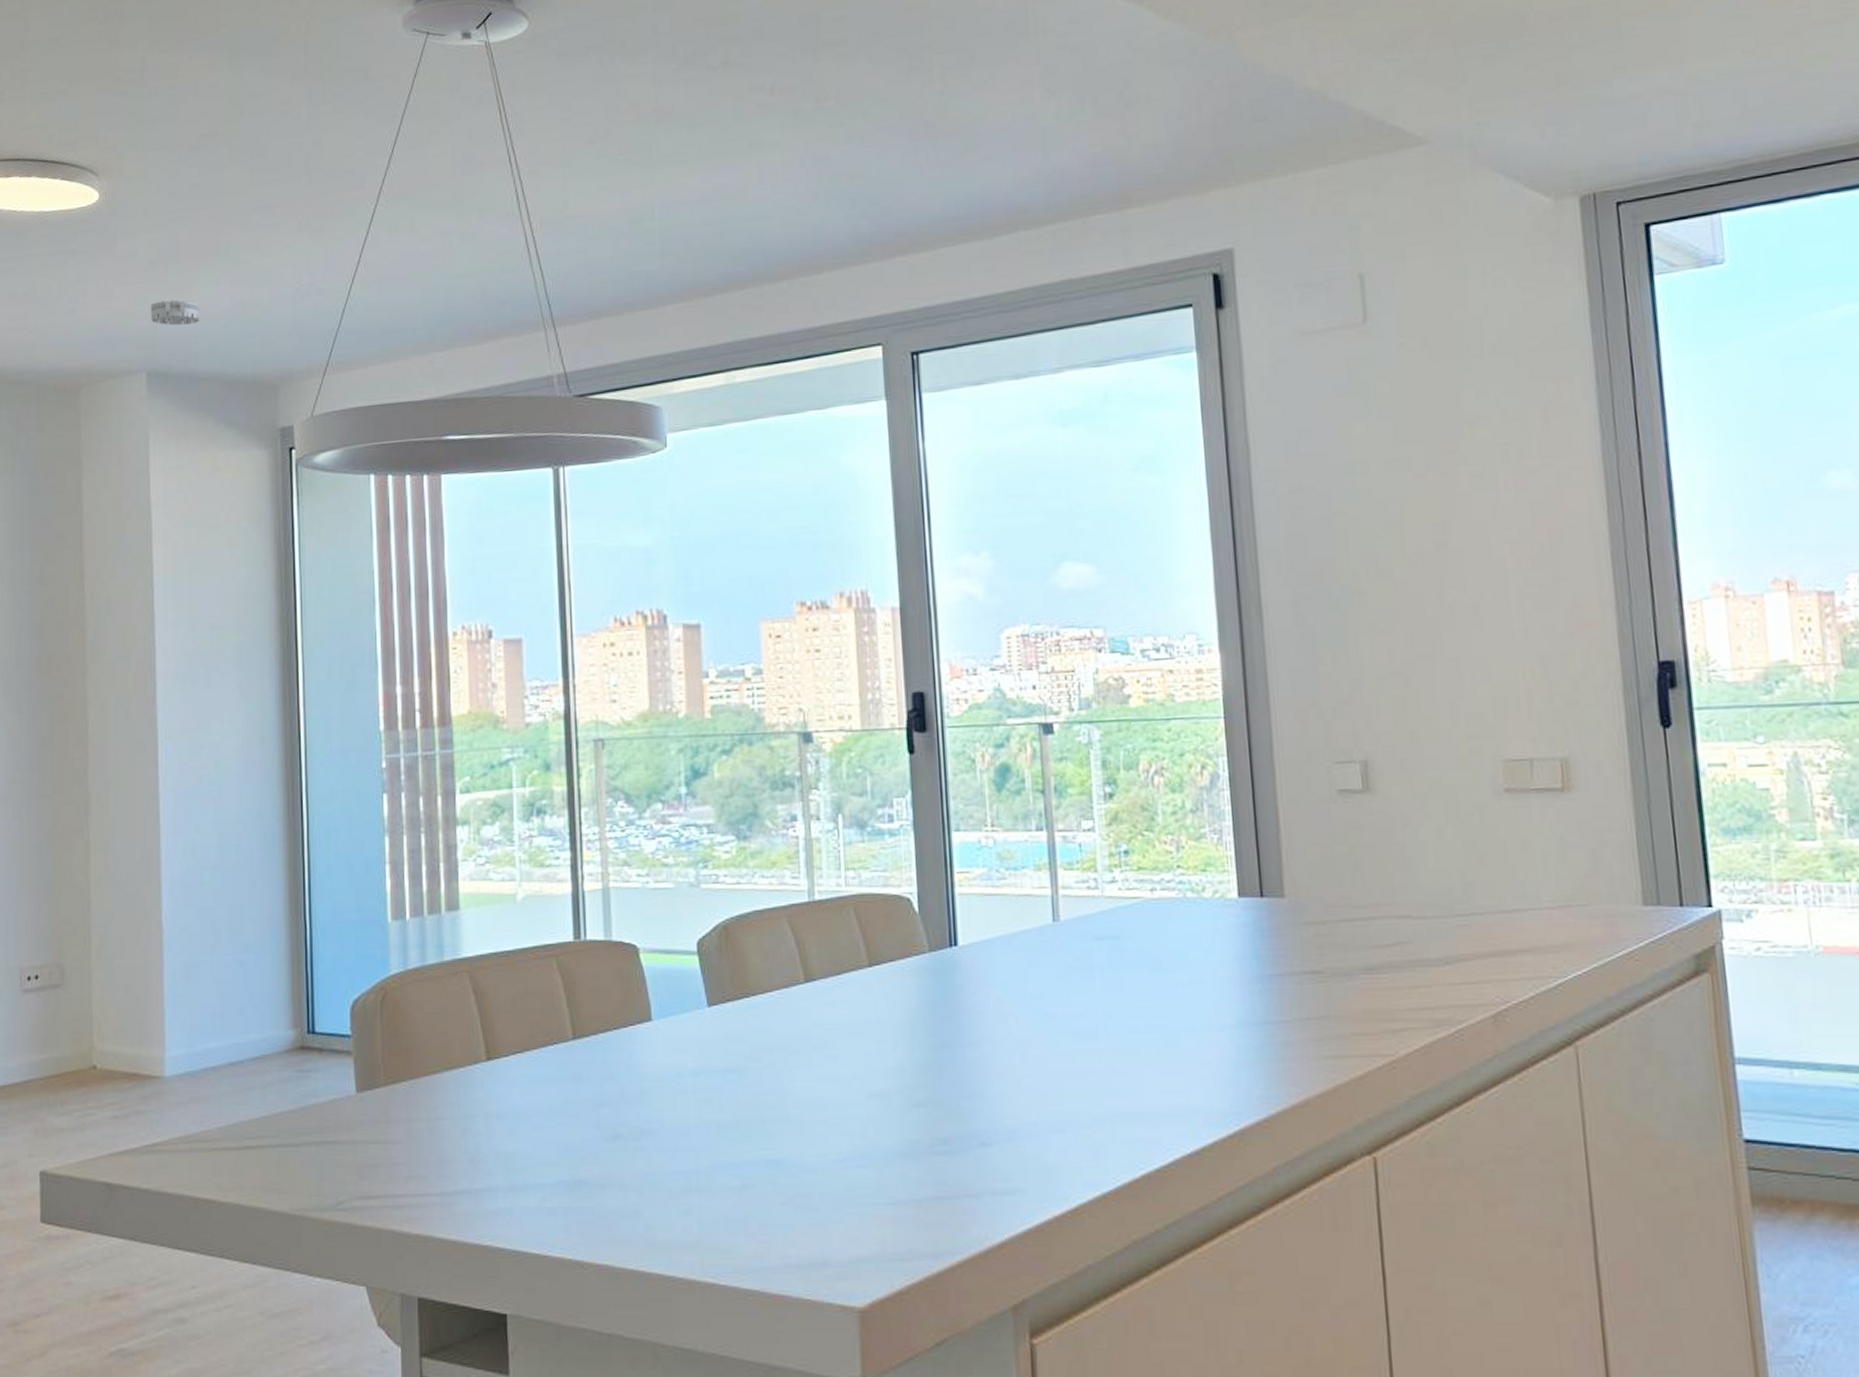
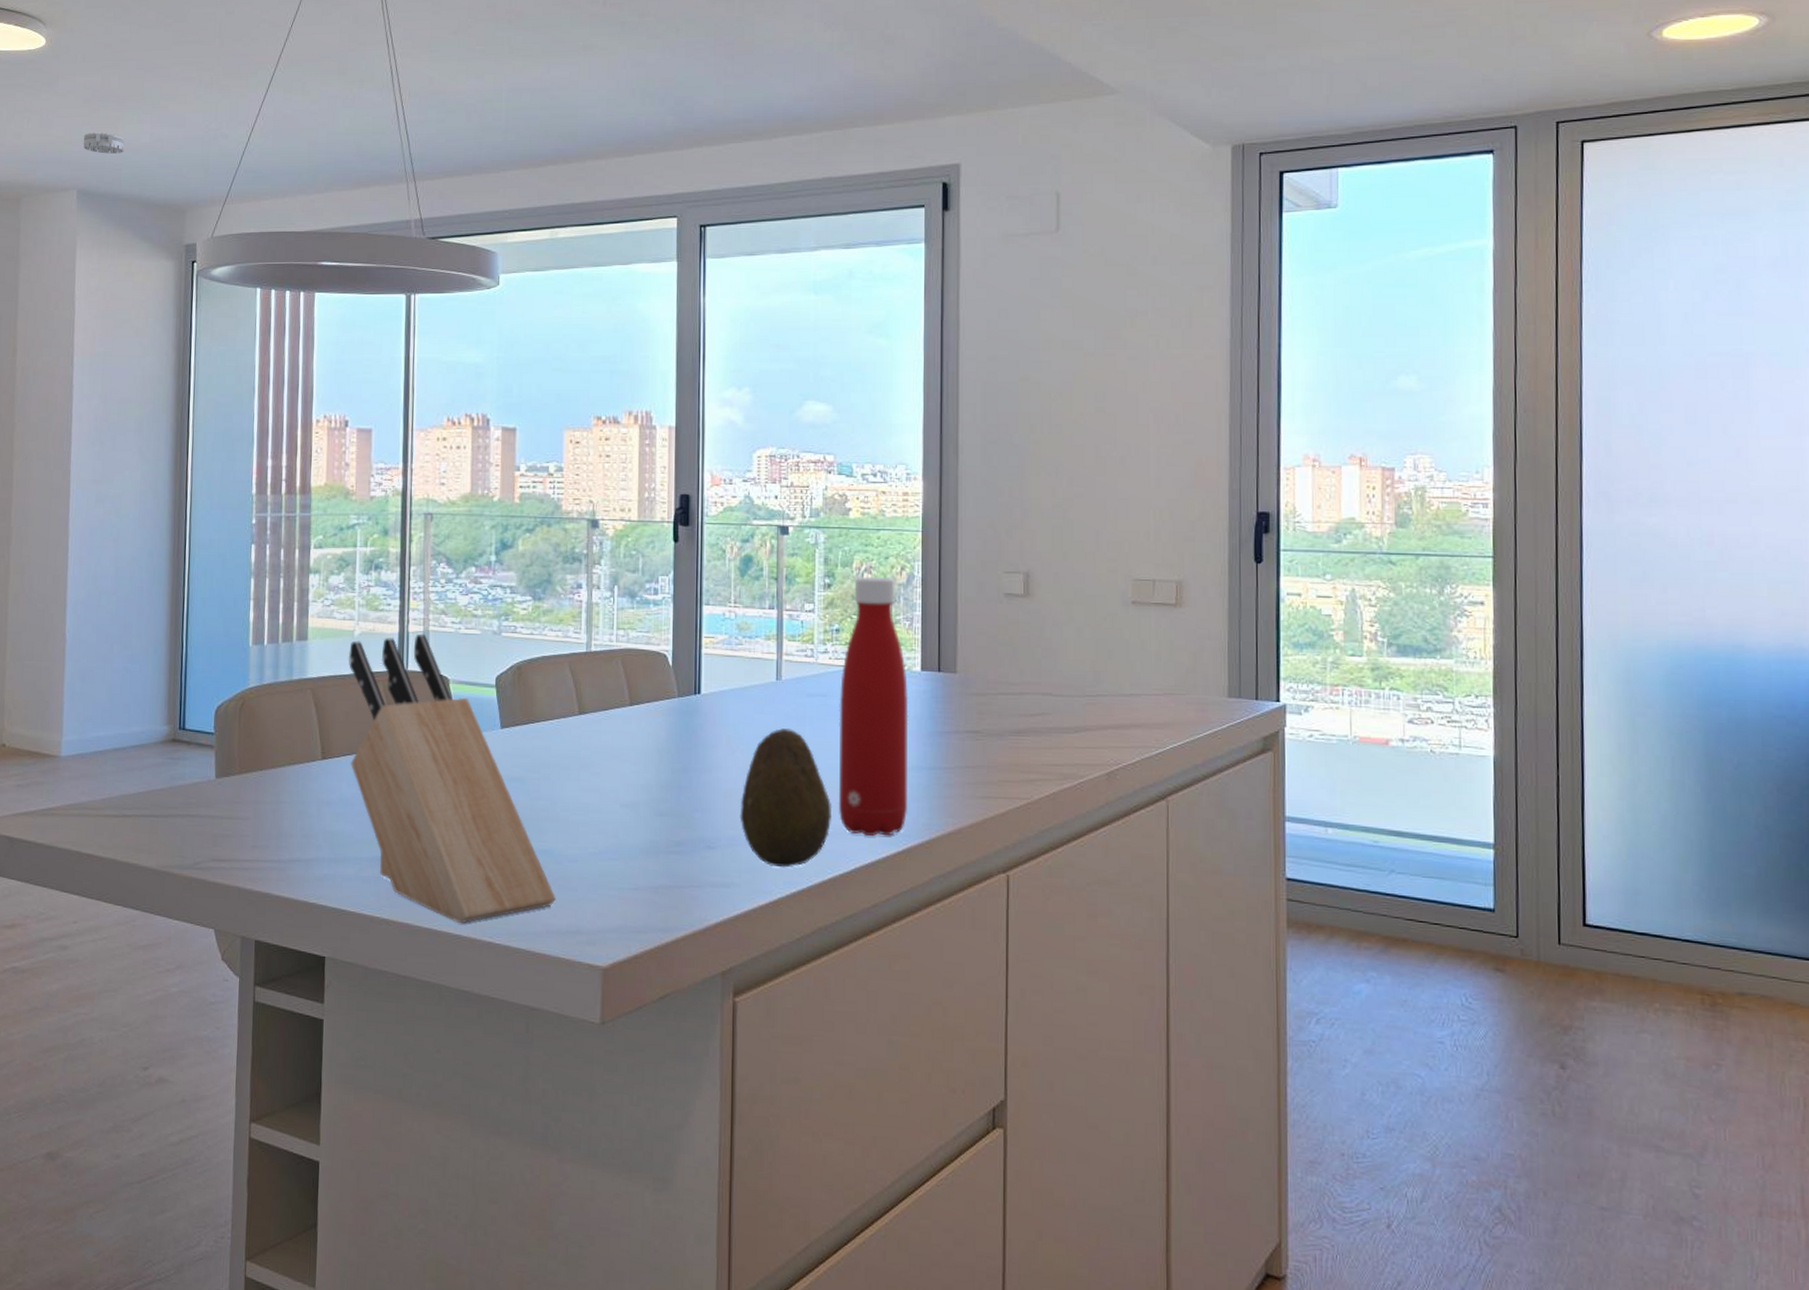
knife block: none [511,892,795,1260] -> present [348,633,557,923]
fruit: none [1020,983,1140,1165] -> present [740,728,833,868]
bottle: none [1135,778,1237,1116] -> present [839,576,909,836]

